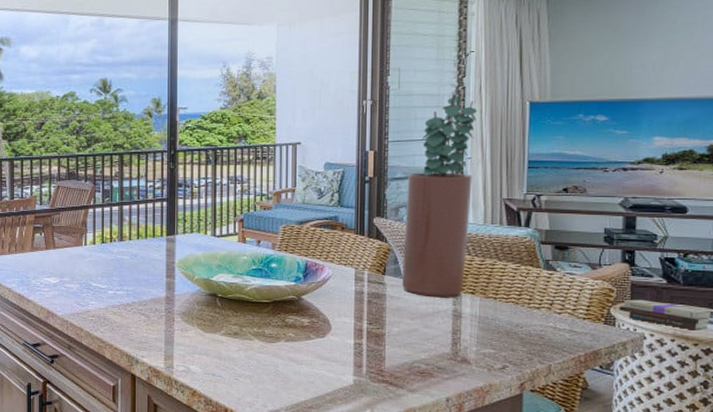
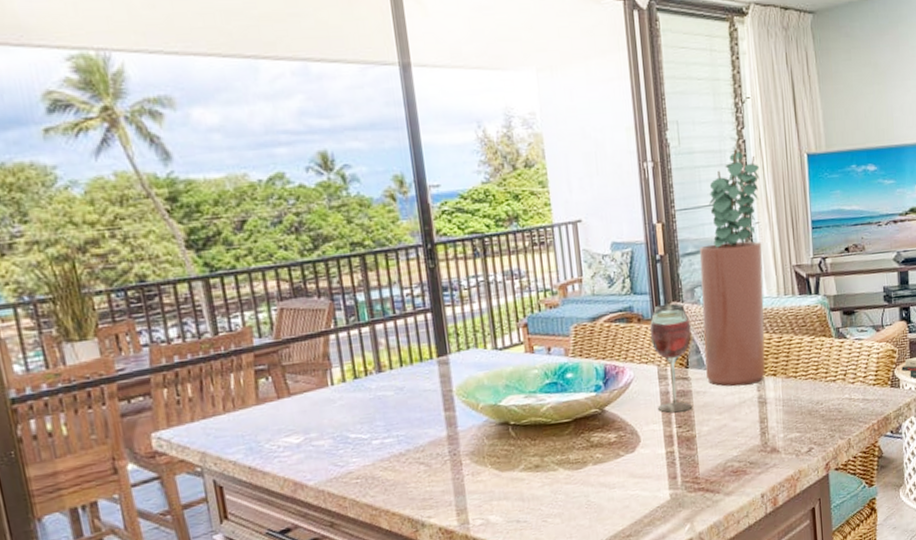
wineglass: none [351,218,392,311] -> present [649,303,692,414]

